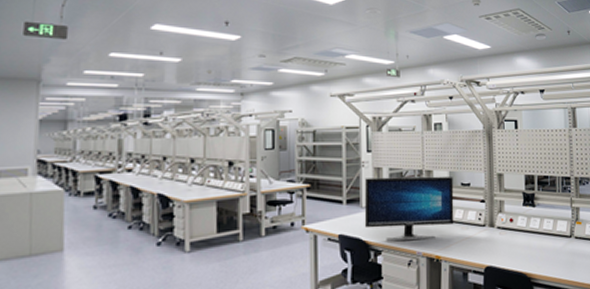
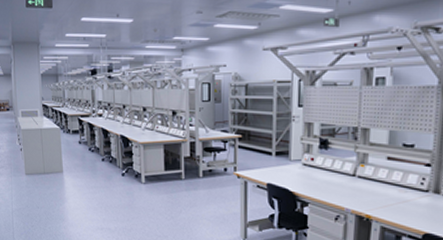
computer monitor: present [364,176,454,241] -> none [292,132,394,199]

